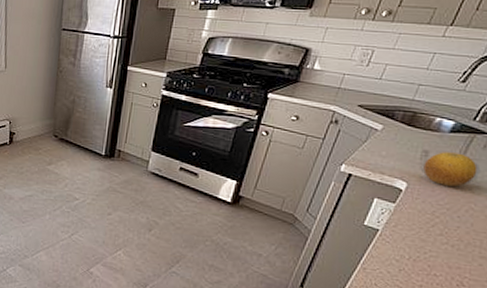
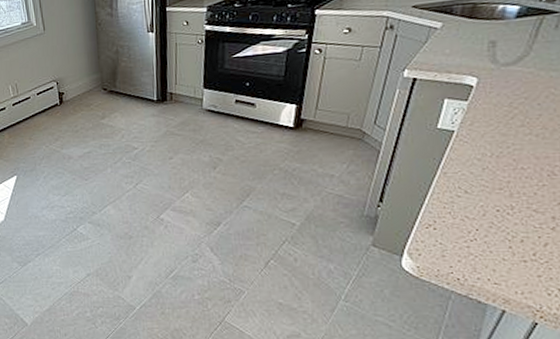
fruit: present [423,152,478,187] -> none [492,38,553,74]

